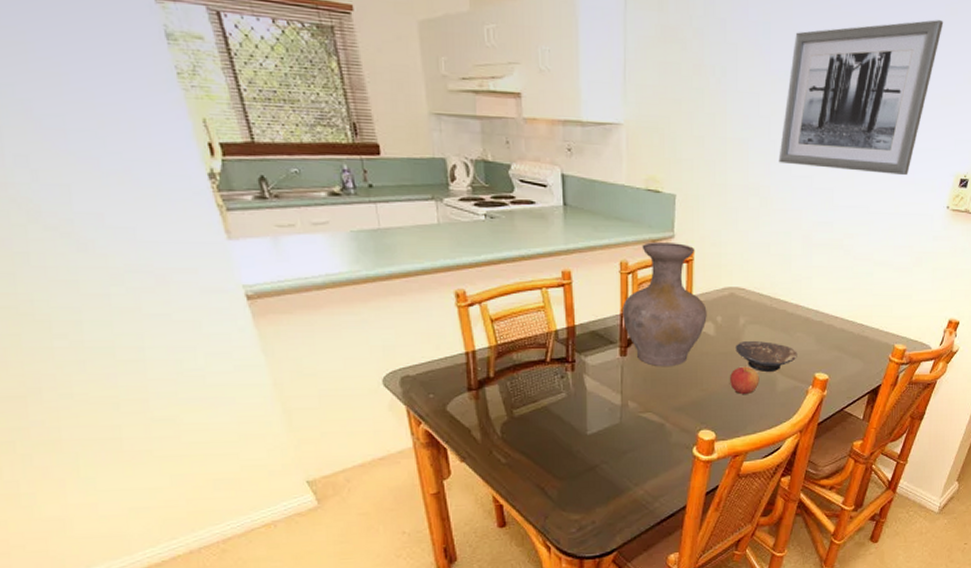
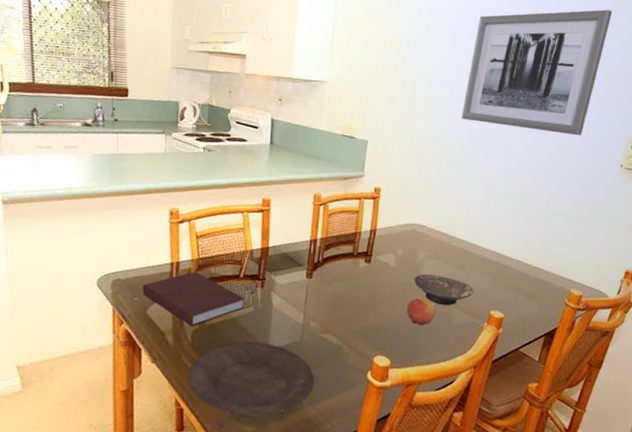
notebook: none [437,359,556,419] -> present [142,271,245,326]
plate: none [504,428,639,505] -> present [188,341,315,417]
vase: present [622,242,707,367] -> none [312,179,389,292]

